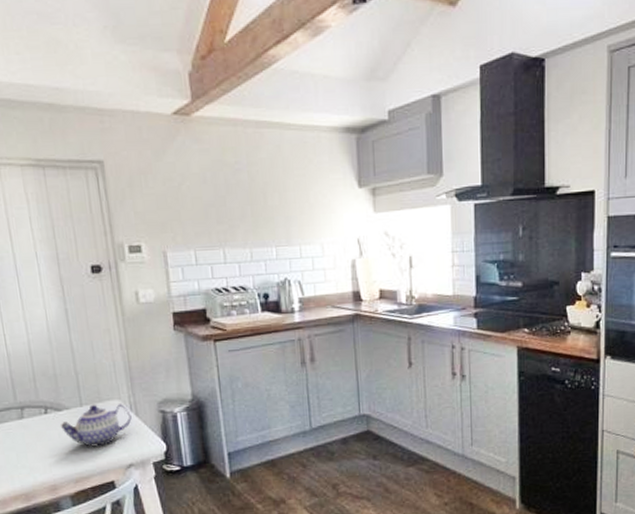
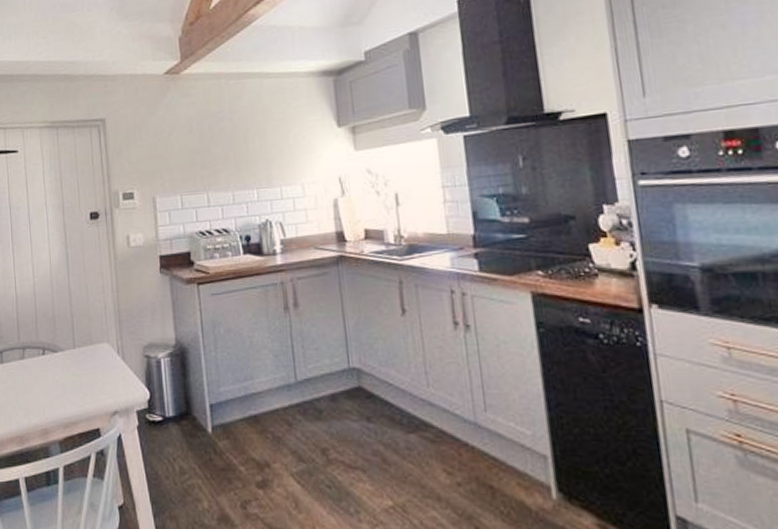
teapot: present [61,404,132,447] -> none [55,346,119,391]

